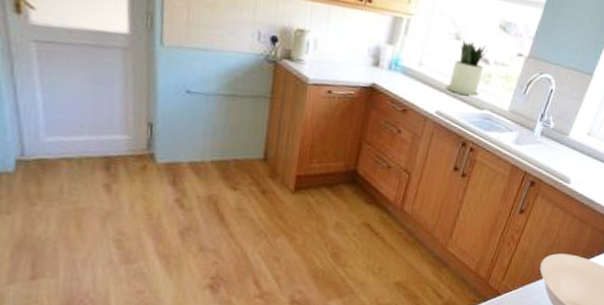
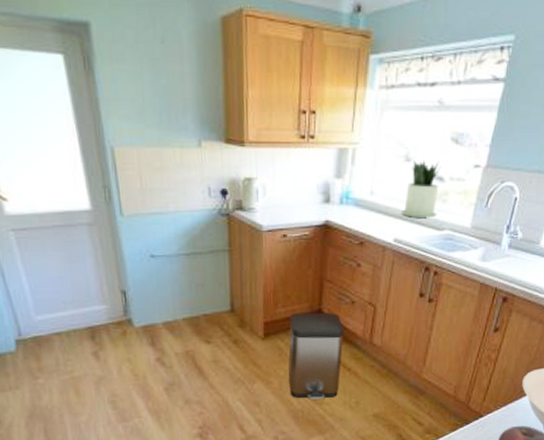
pedal bin: none [313,170,377,261] -> present [288,312,344,400]

